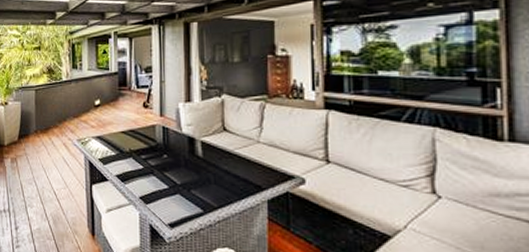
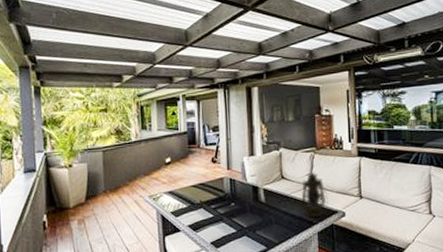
lantern: none [246,126,282,181] -> present [300,173,328,217]

